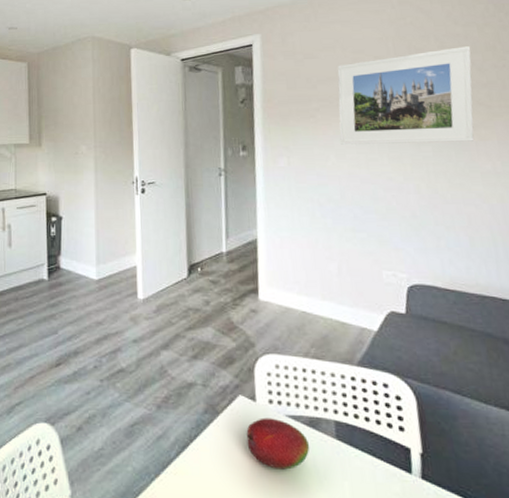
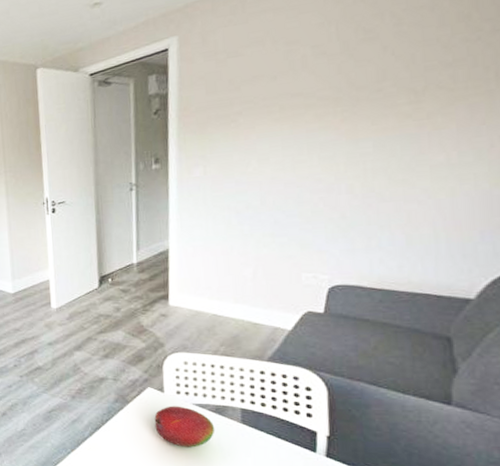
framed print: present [337,46,475,145] -> none [263,19,437,149]

